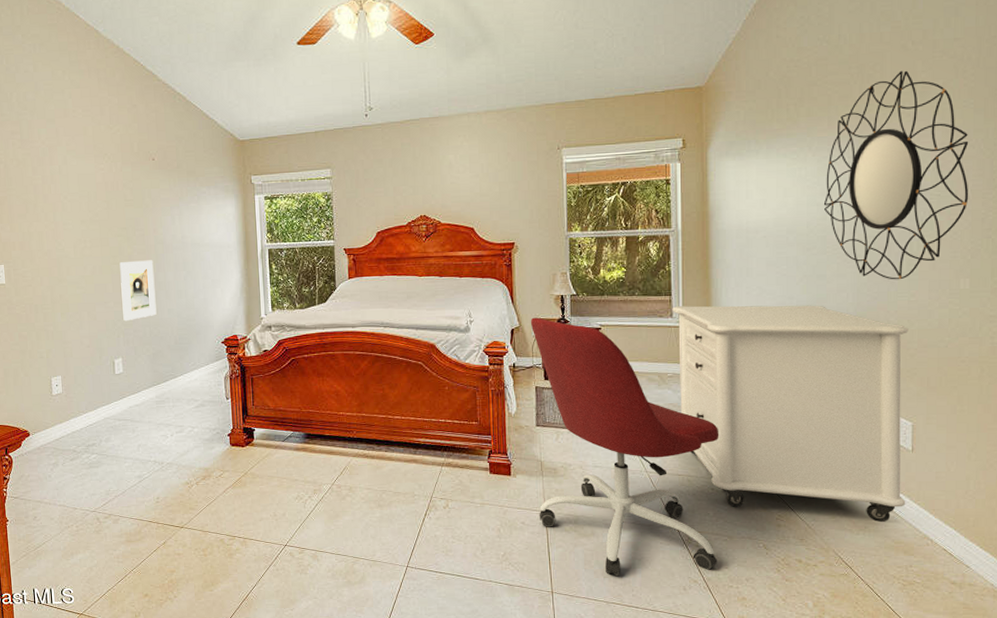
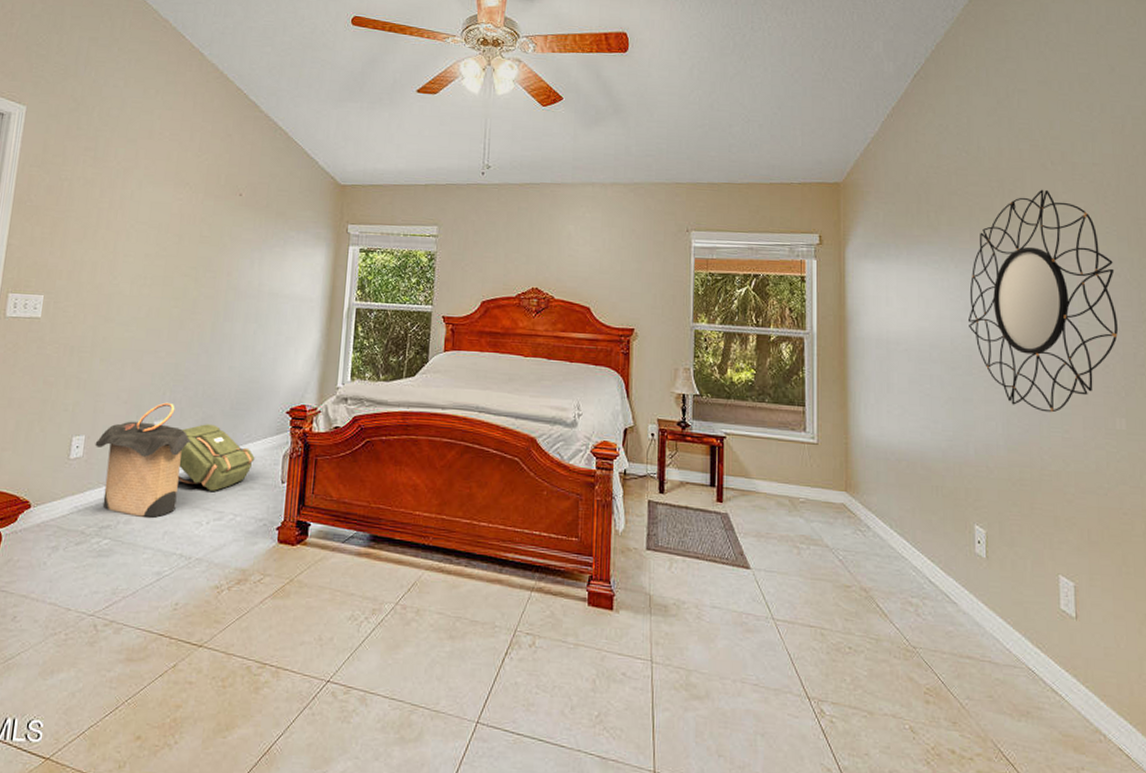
laundry hamper: none [70,343,148,435] -> present [95,402,192,518]
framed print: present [119,260,157,322] -> none [174,306,221,377]
backpack: none [138,358,202,410] -> present [177,424,255,491]
office chair: present [530,317,719,577] -> none [644,417,858,756]
filing cabinet: present [672,305,909,523] -> none [805,419,1073,708]

